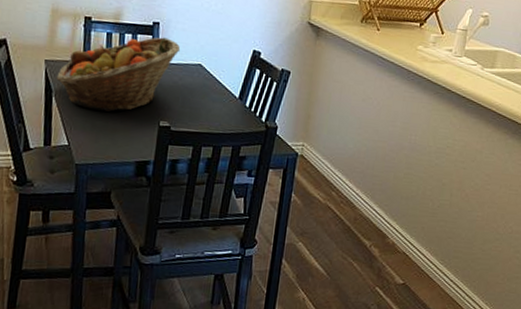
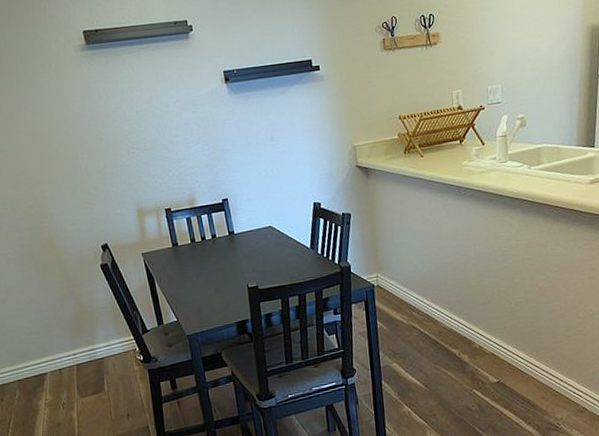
fruit basket: present [56,37,181,113] -> none [154,210,251,287]

